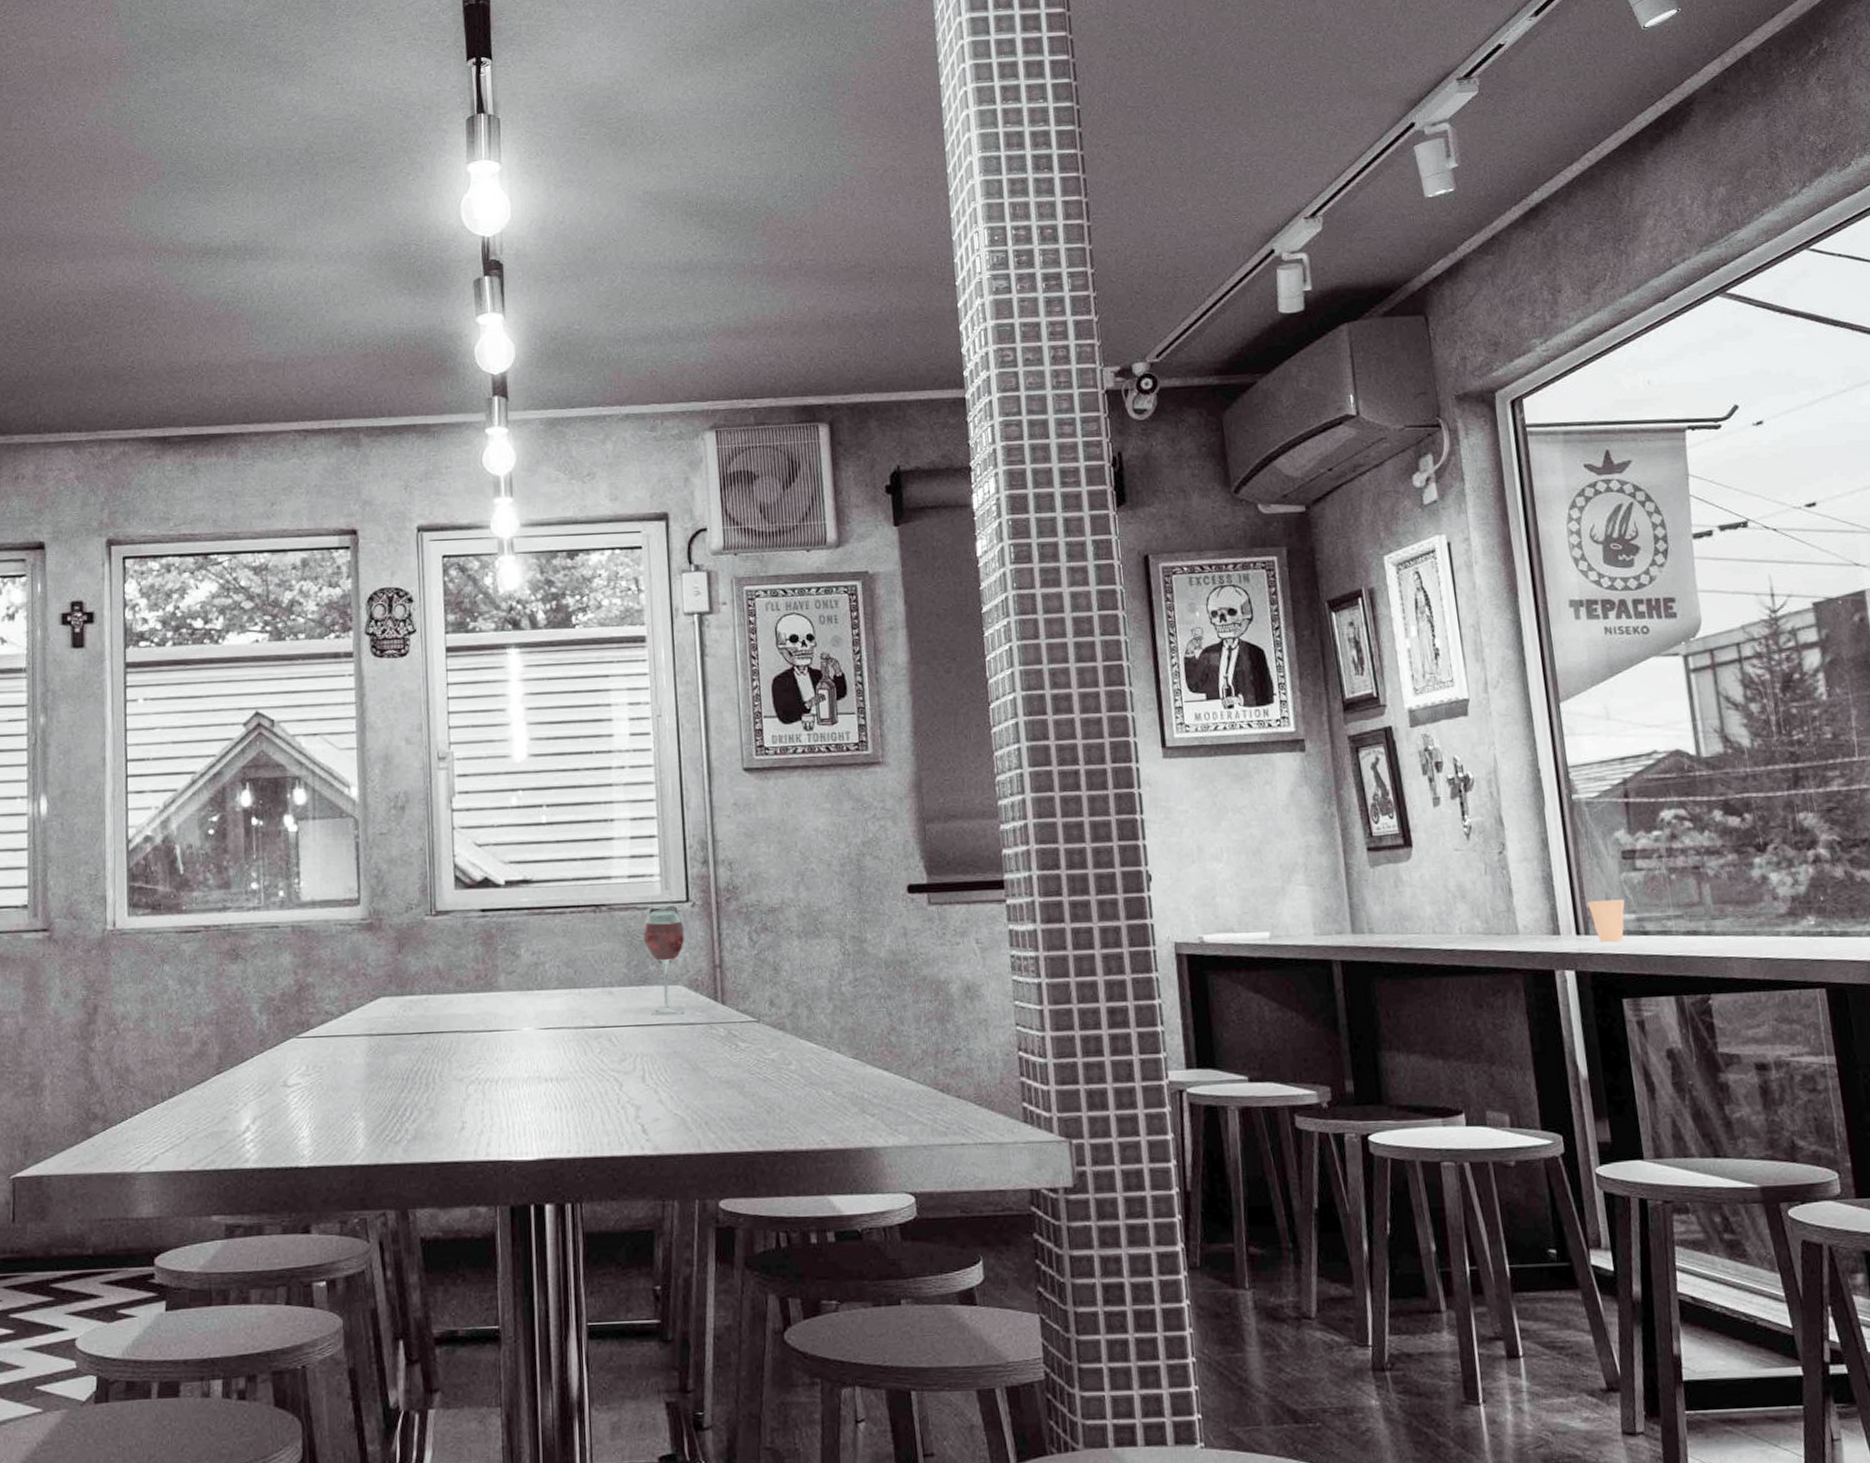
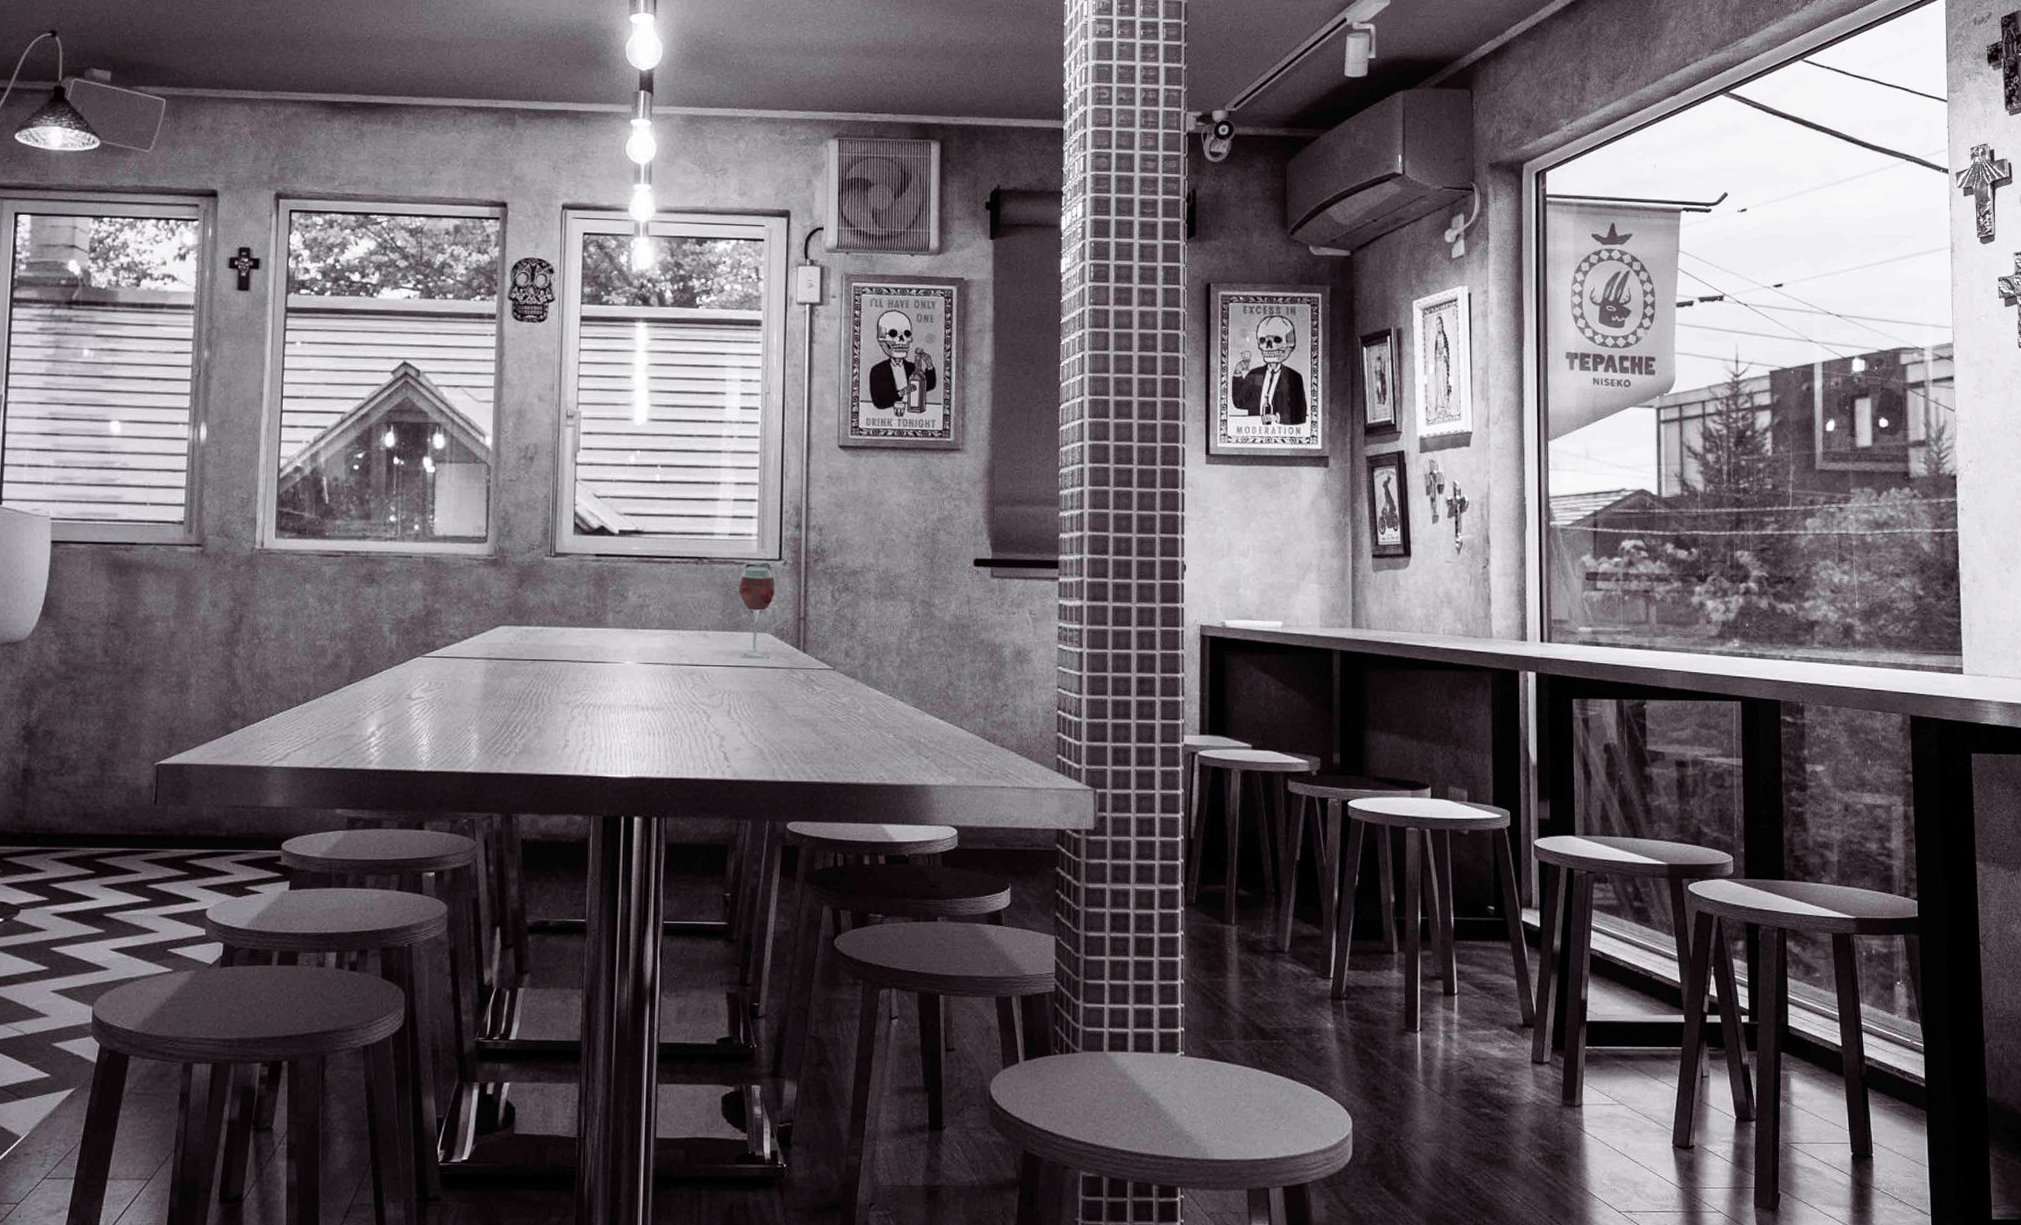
cup: present [1587,899,1625,942] -> none [1552,614,1583,650]

